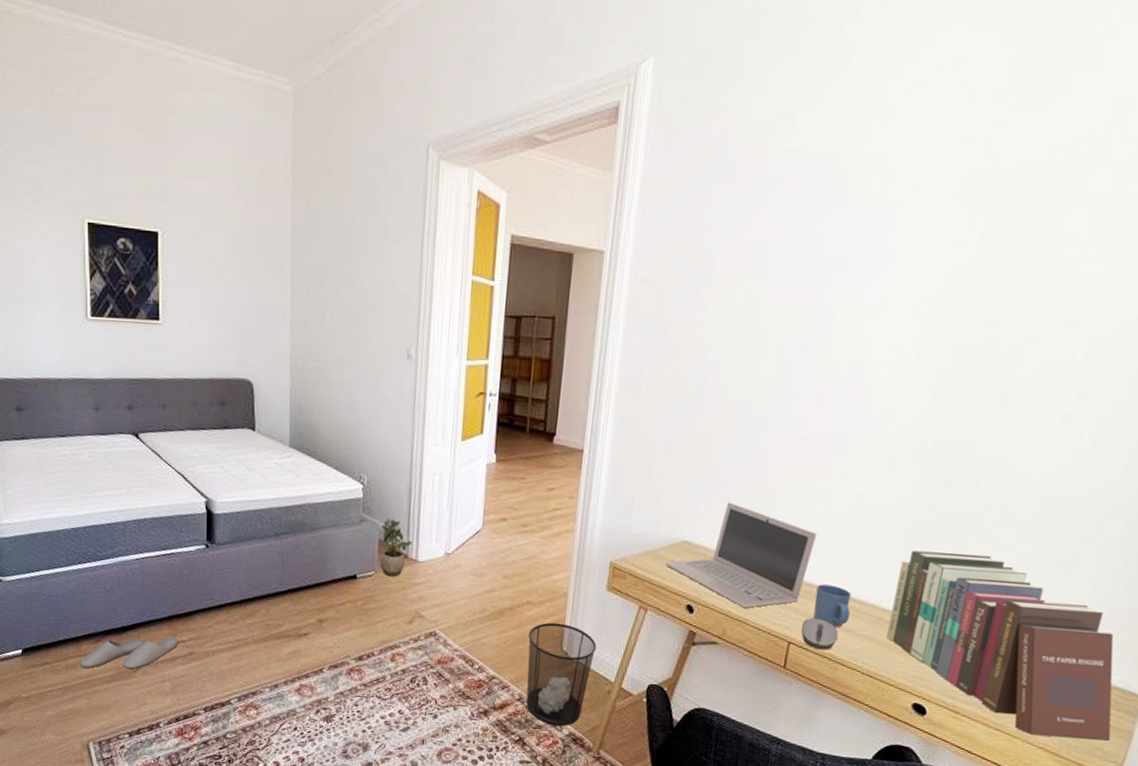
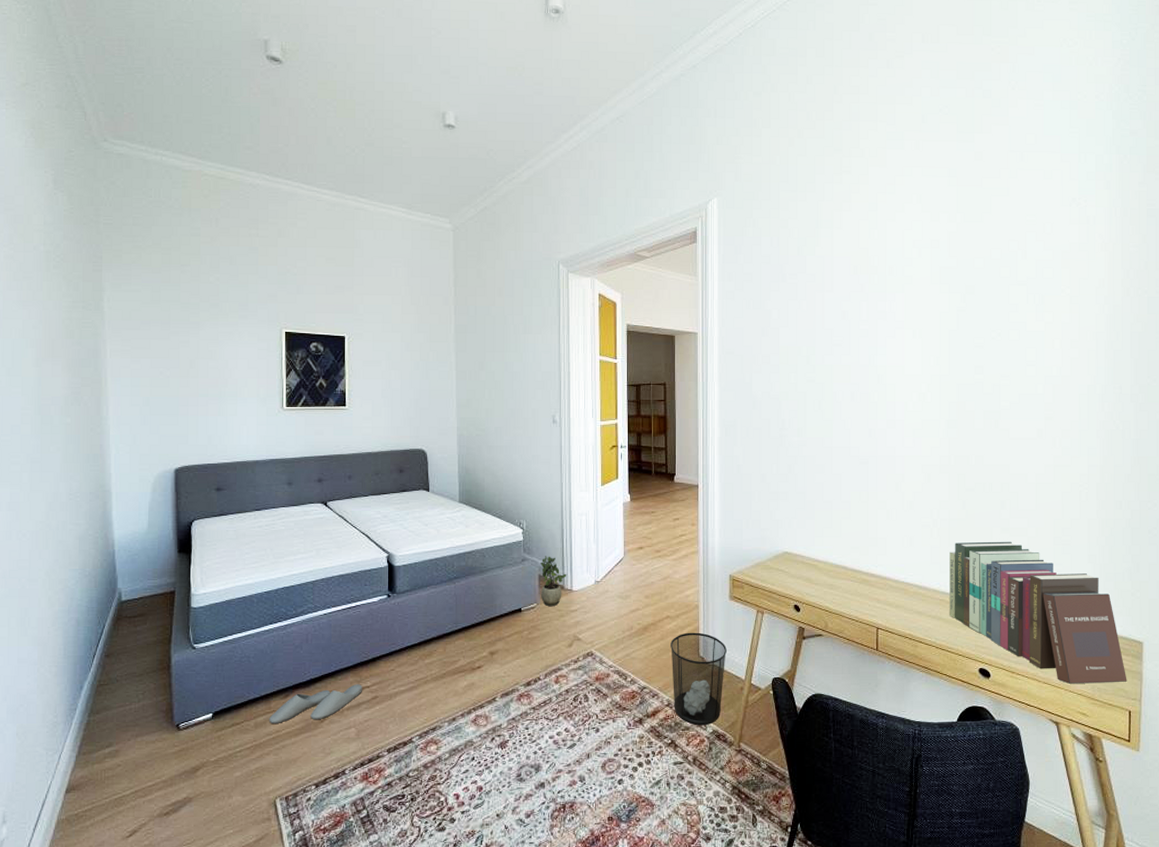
laptop: present [665,502,818,609] -> none [773,517,884,603]
computer mouse: present [801,618,839,650] -> none [885,605,913,631]
mug: present [813,584,852,628] -> none [891,577,919,612]

